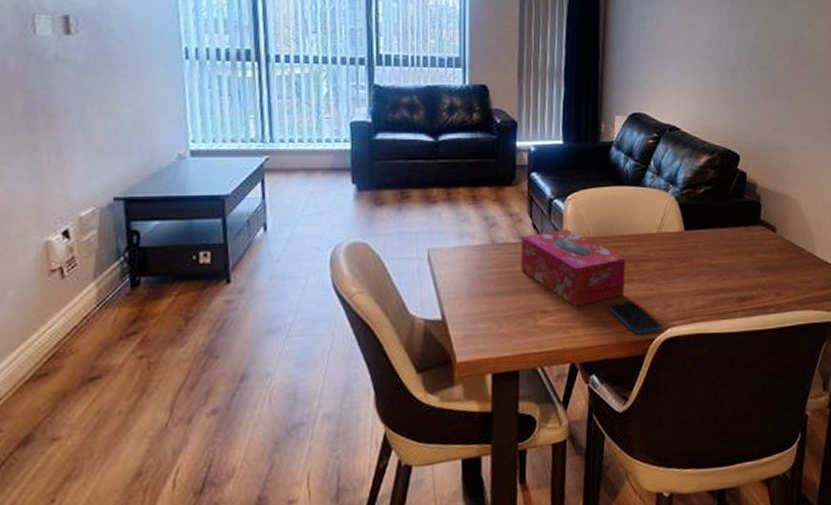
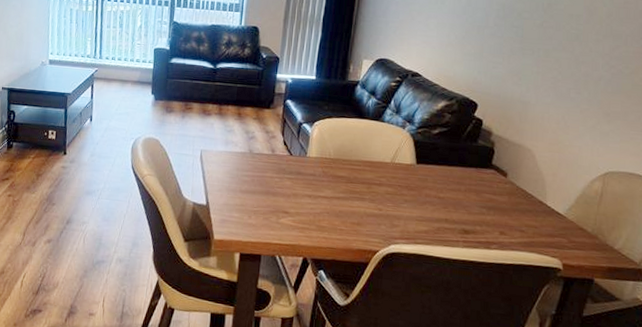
tissue box: present [521,229,626,306] -> none [271,148,360,213]
smartphone: present [609,301,662,334] -> none [340,215,386,246]

